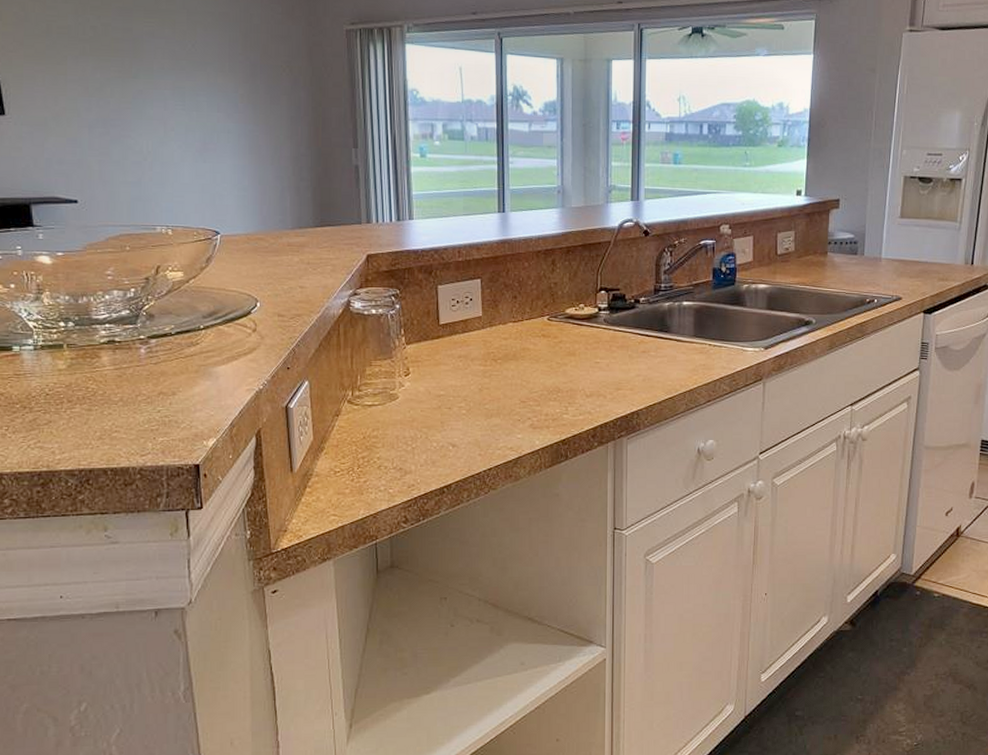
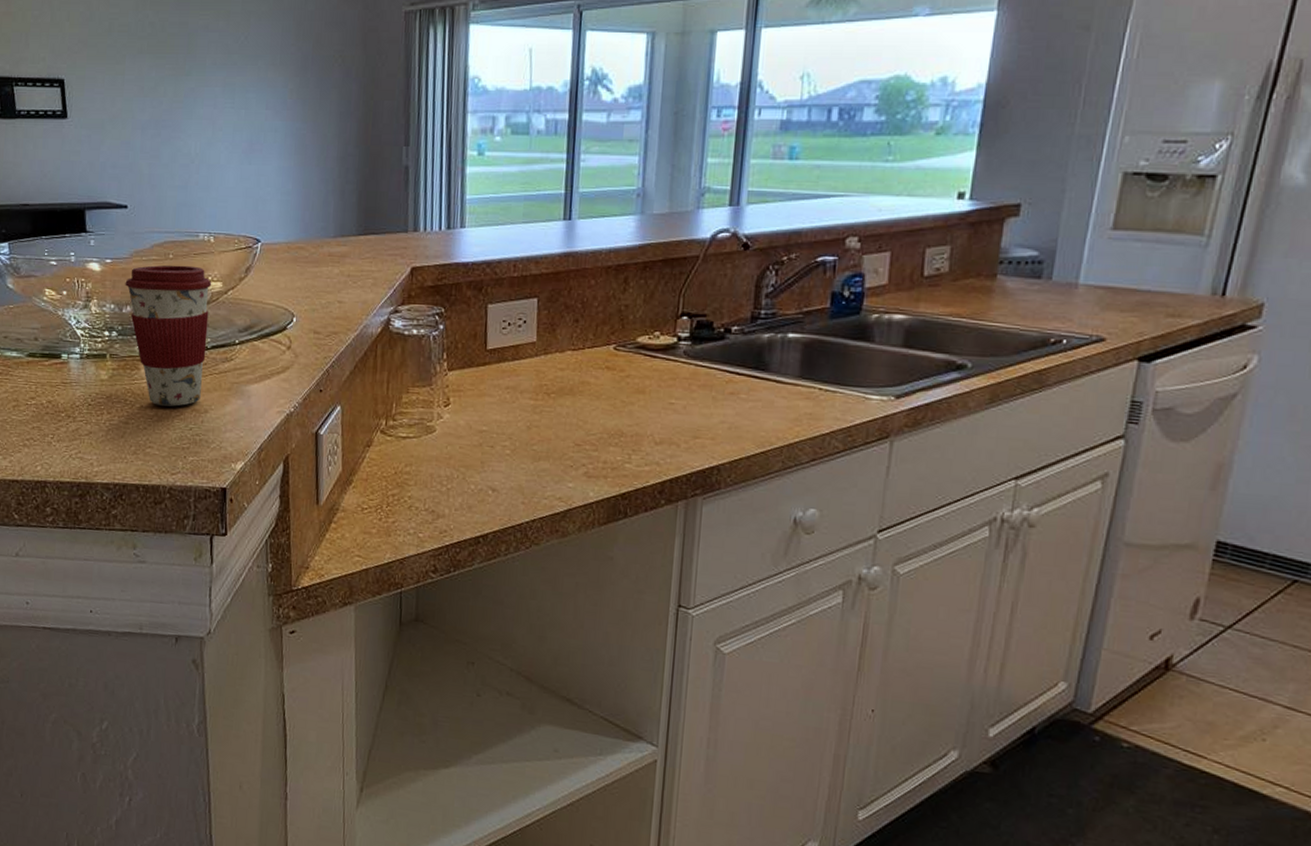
coffee cup: none [79,256,173,391] -> present [125,265,212,407]

